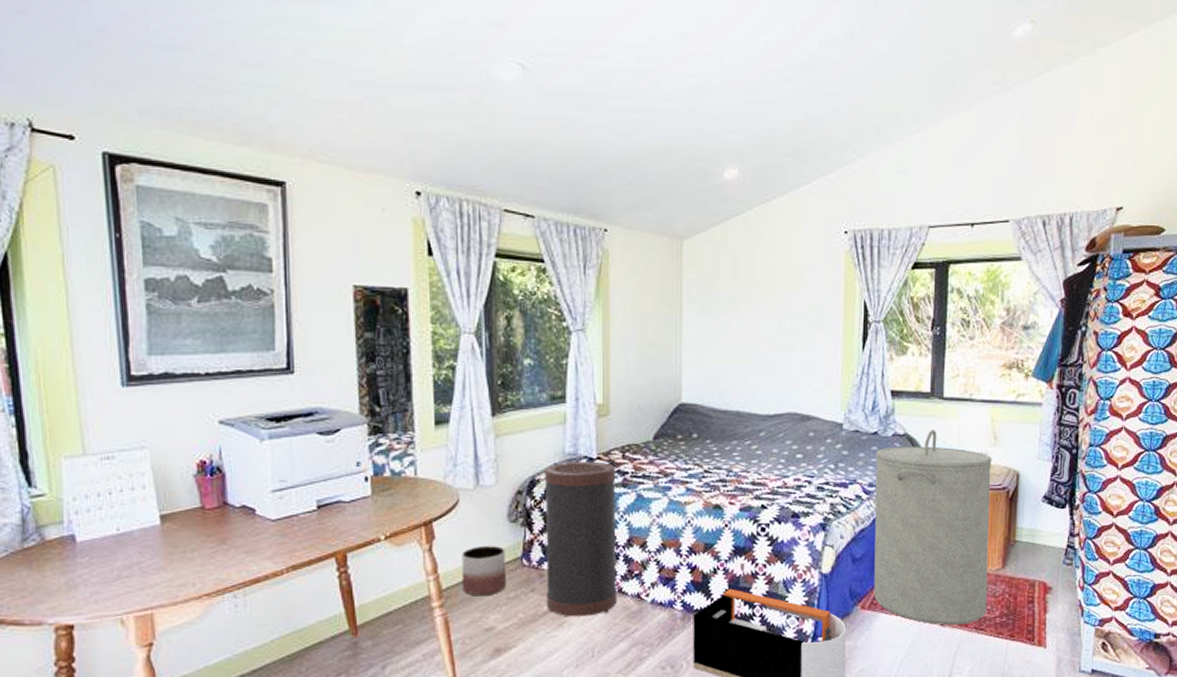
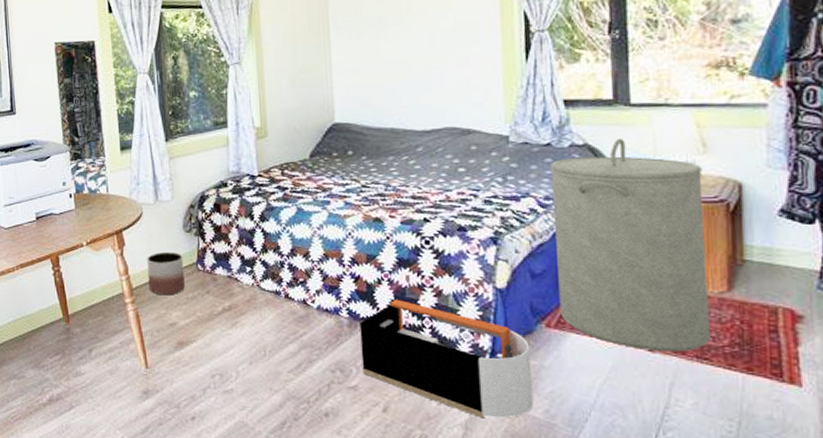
trash can: present [544,461,618,617] -> none [212,178,285,318]

